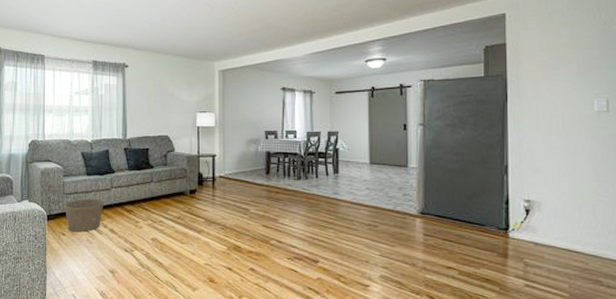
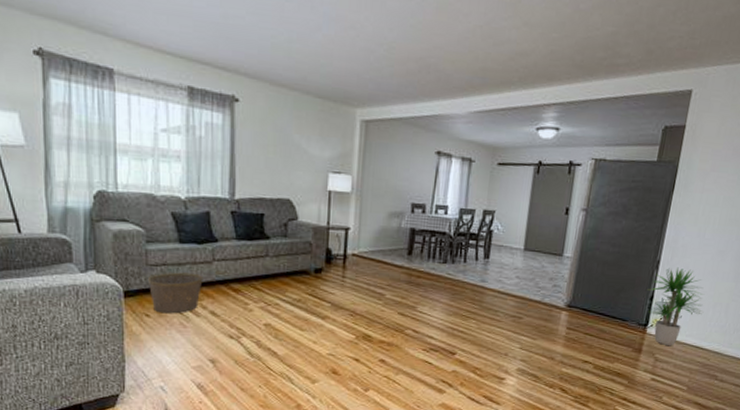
potted plant: none [500,171,566,249] -> present [647,267,703,345]

